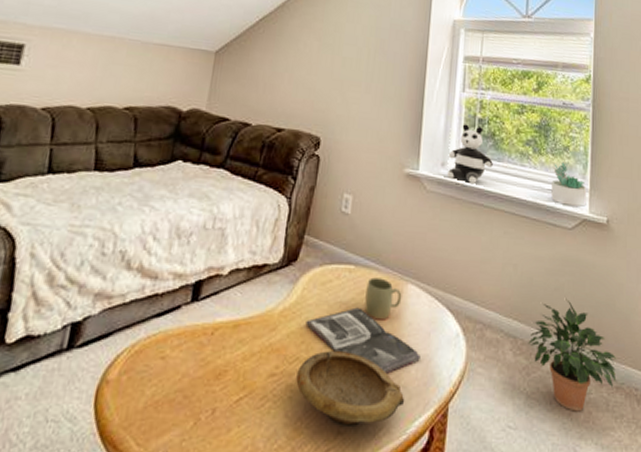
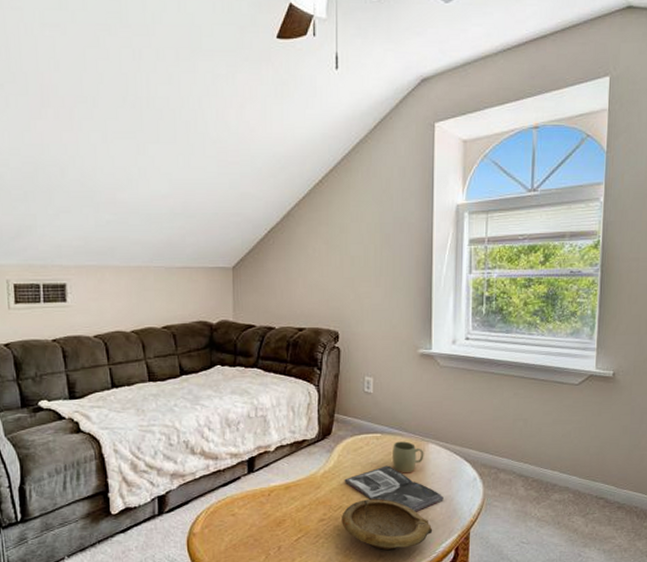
stuffed animal: present [447,124,493,185] -> none [458,303,502,356]
potted plant: present [528,298,617,412] -> none [538,442,619,528]
succulent plant: present [551,161,587,208] -> none [558,326,594,365]

